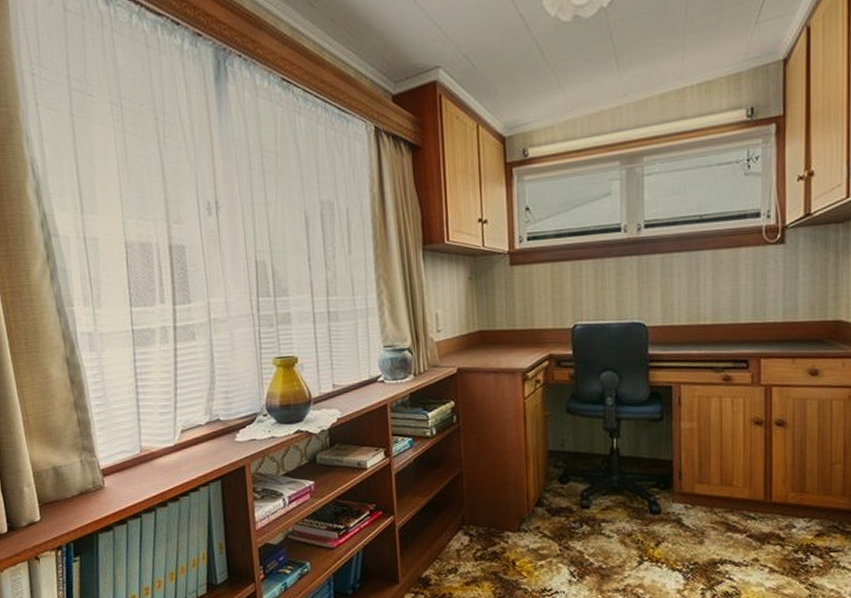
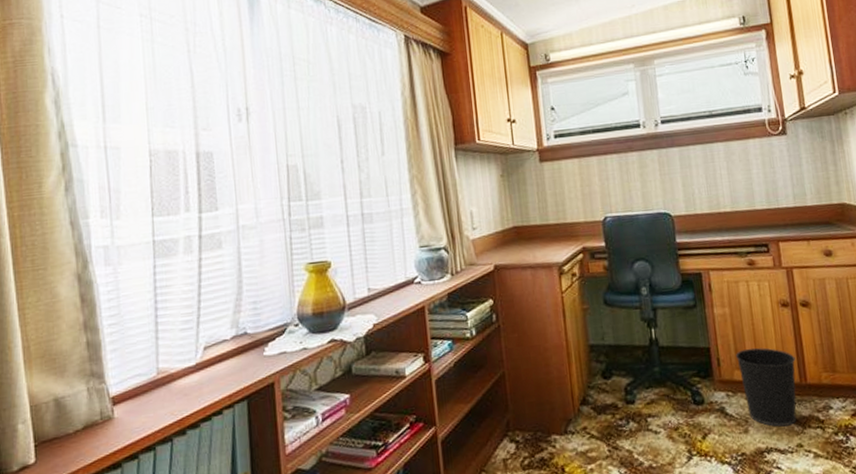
wastebasket: none [698,463,763,541] -> present [735,347,797,427]

